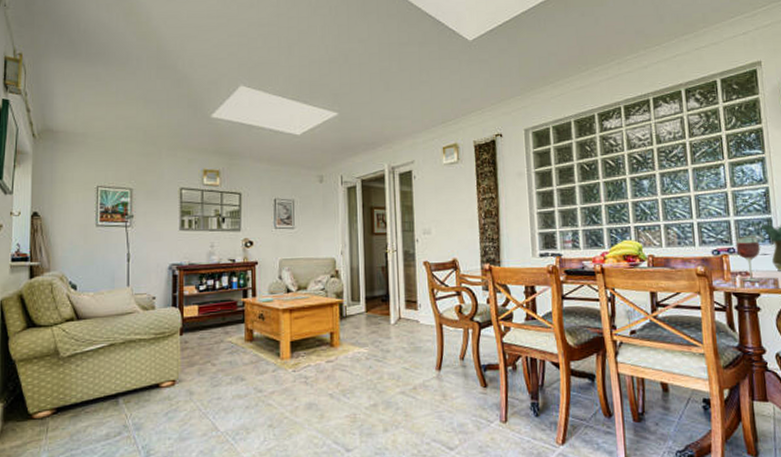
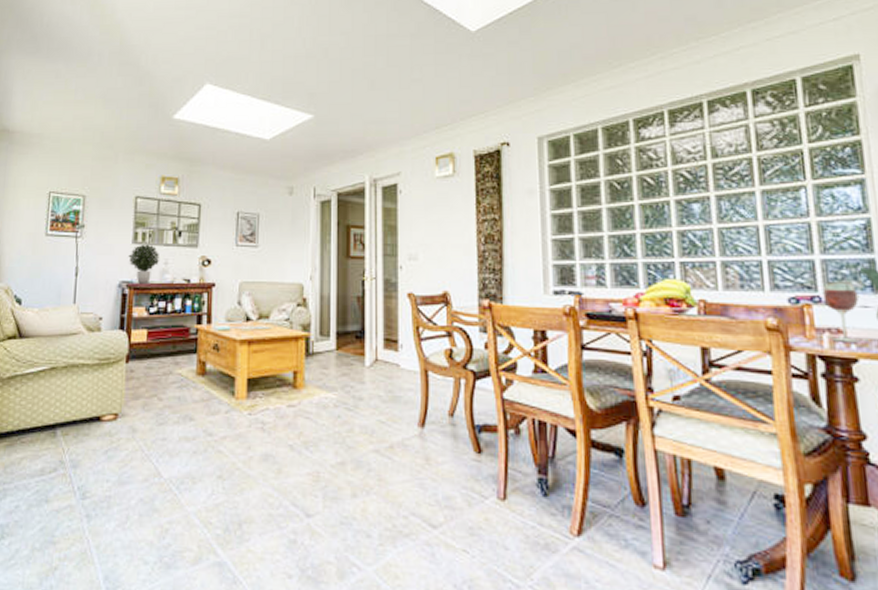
potted plant: none [177,230,205,266] -> present [128,244,159,285]

